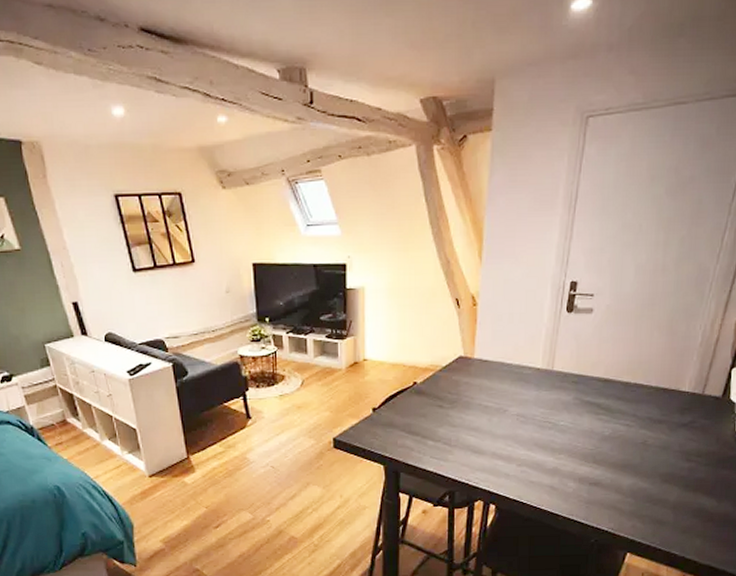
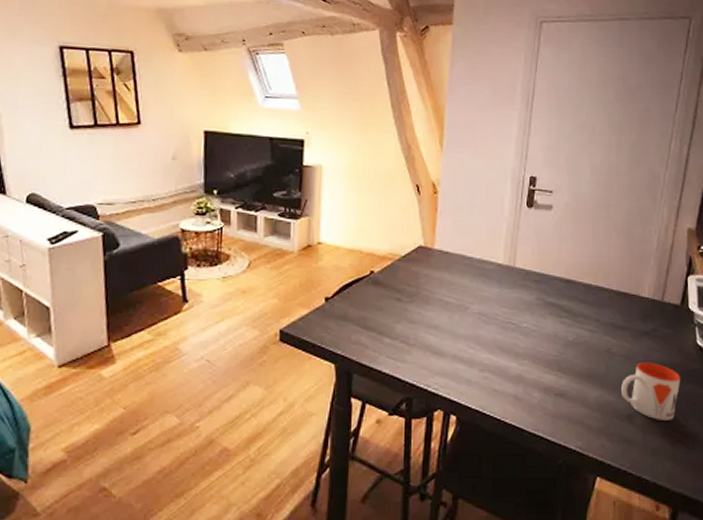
mug: none [655,451,717,503] -> present [621,362,681,420]

